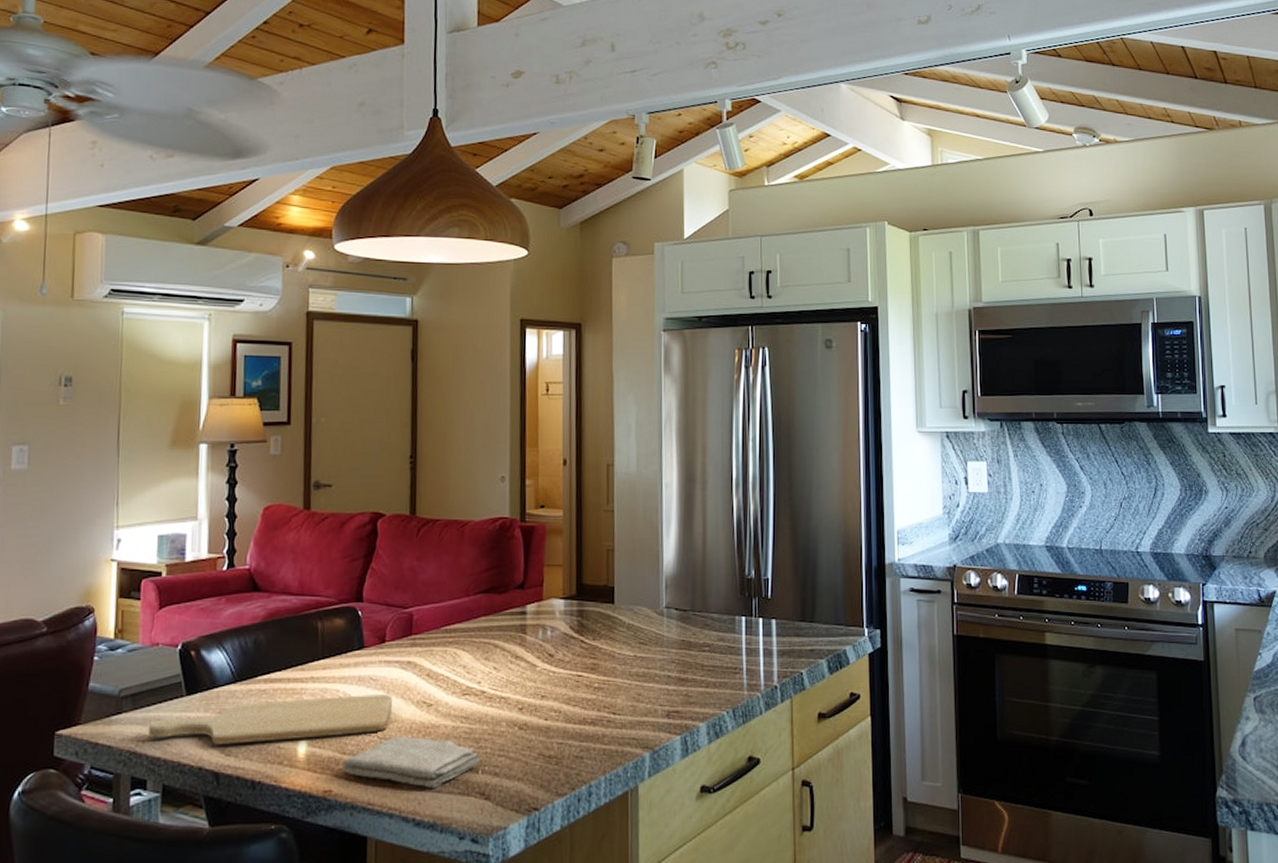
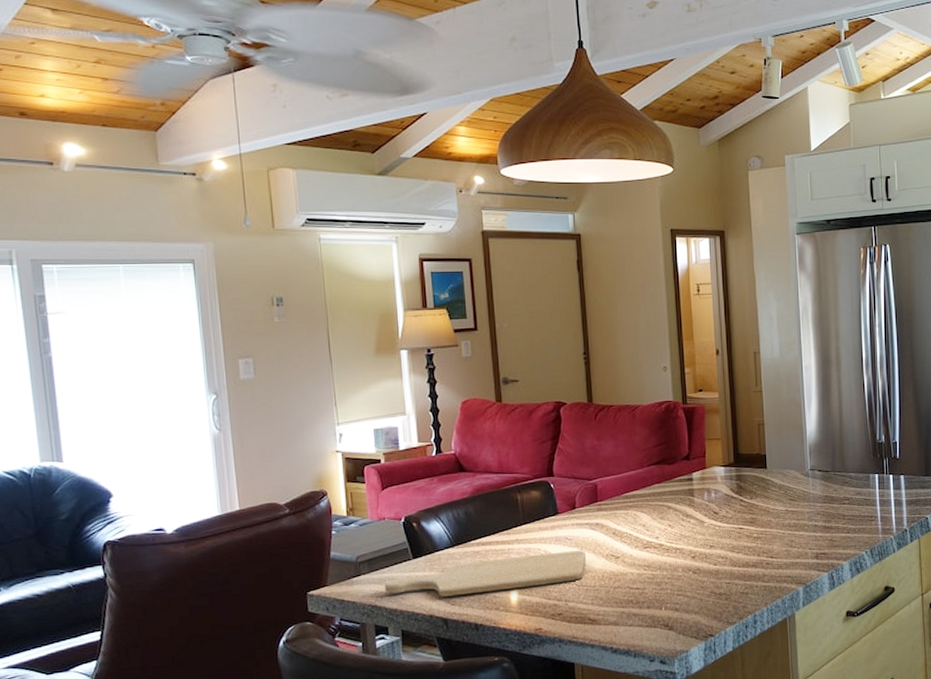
washcloth: present [343,736,480,788] -> none [549,583,663,623]

